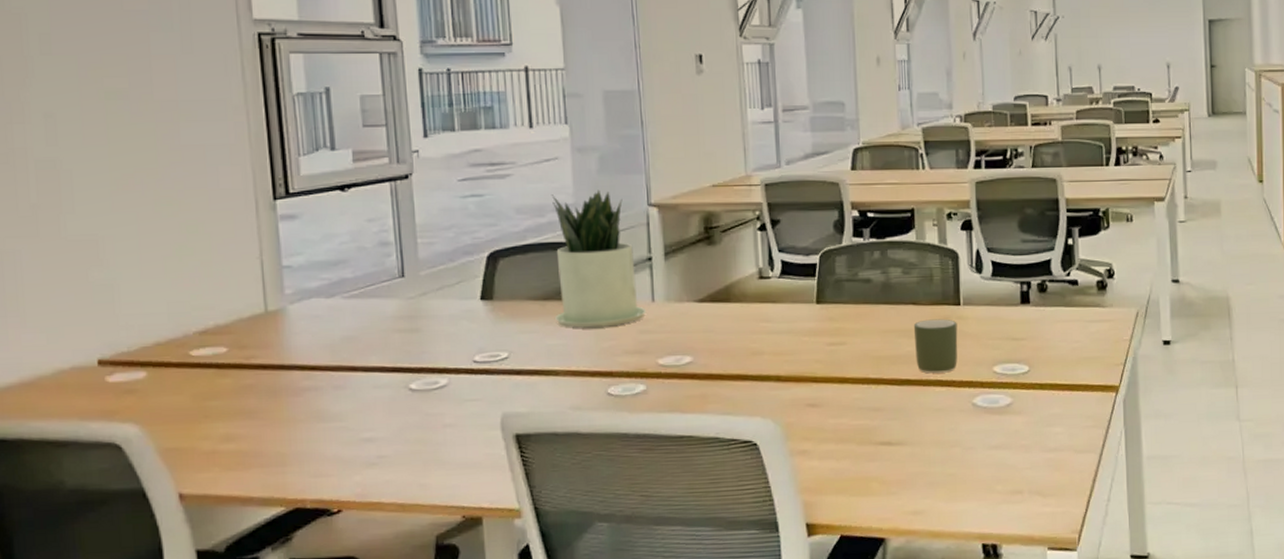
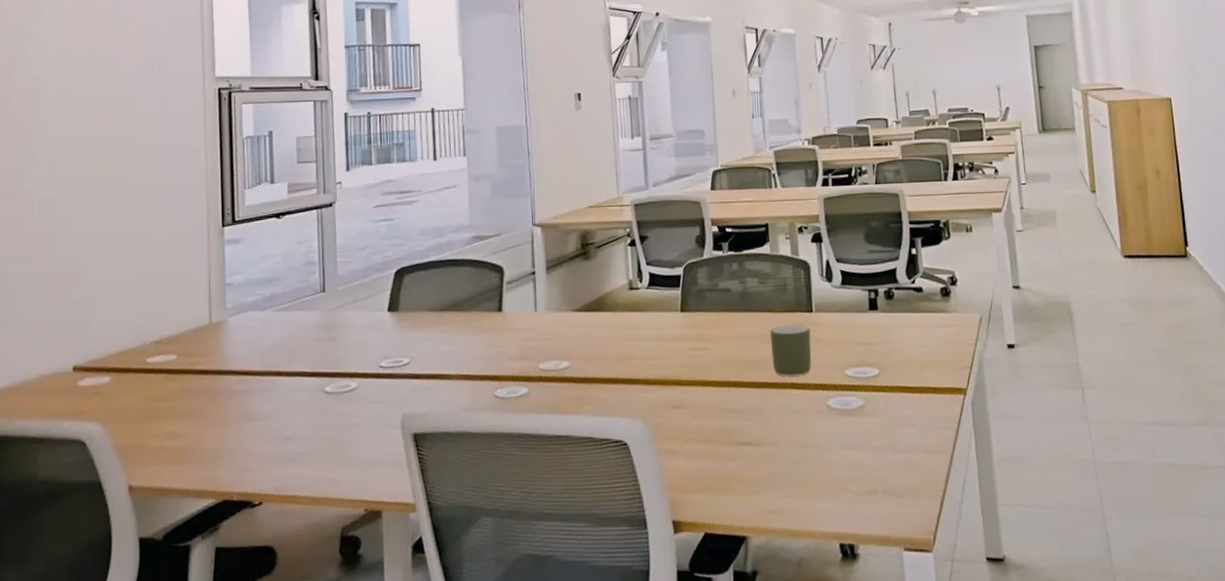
planter: present [551,189,647,328] -> none [450,212,530,336]

